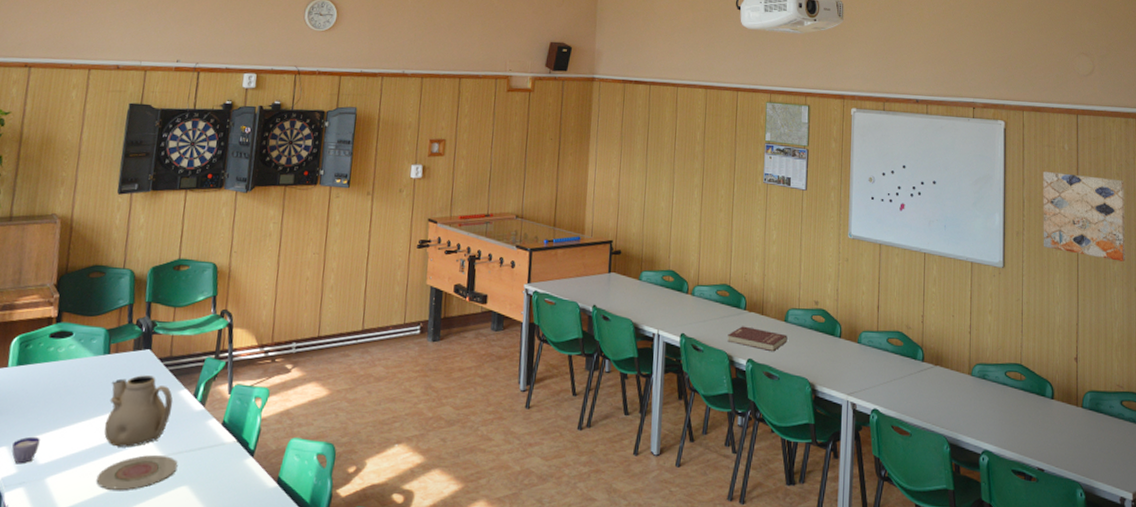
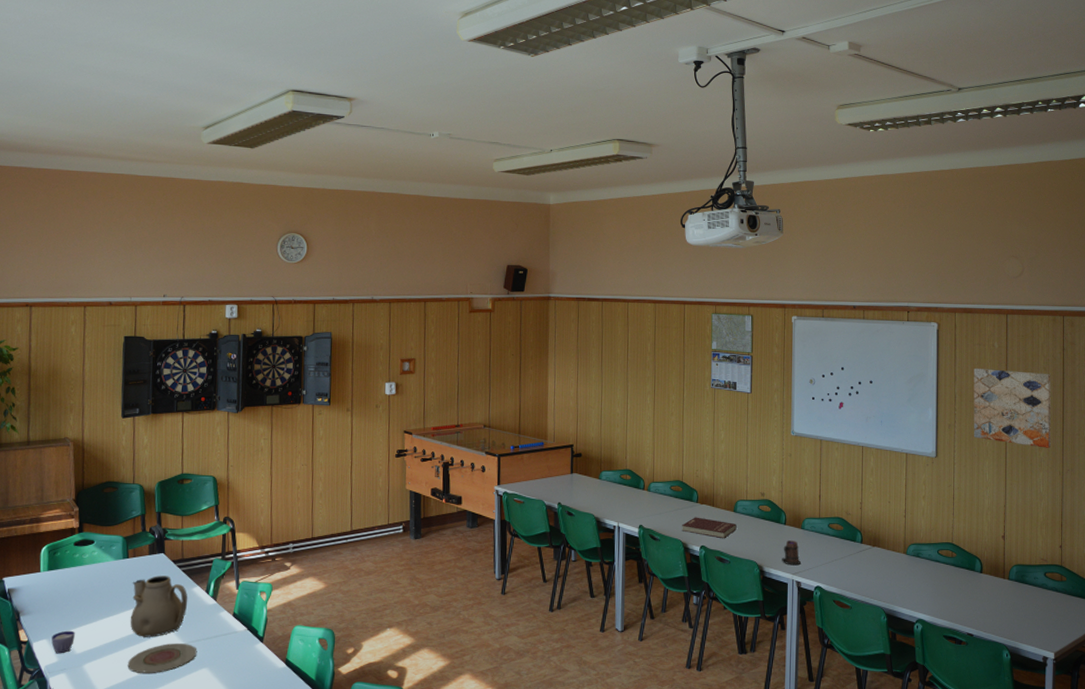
mug: none [836,356,856,385] -> present [782,540,801,566]

